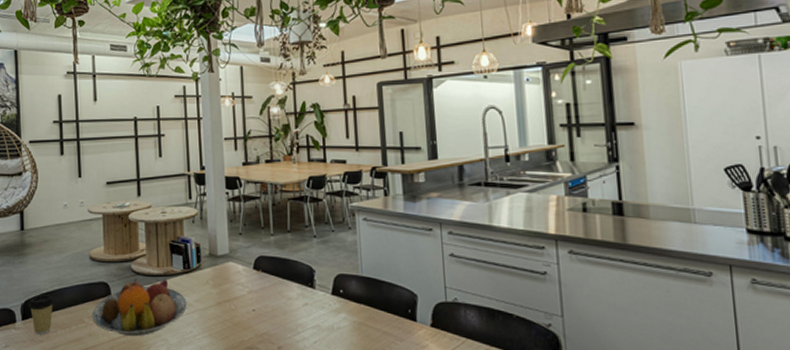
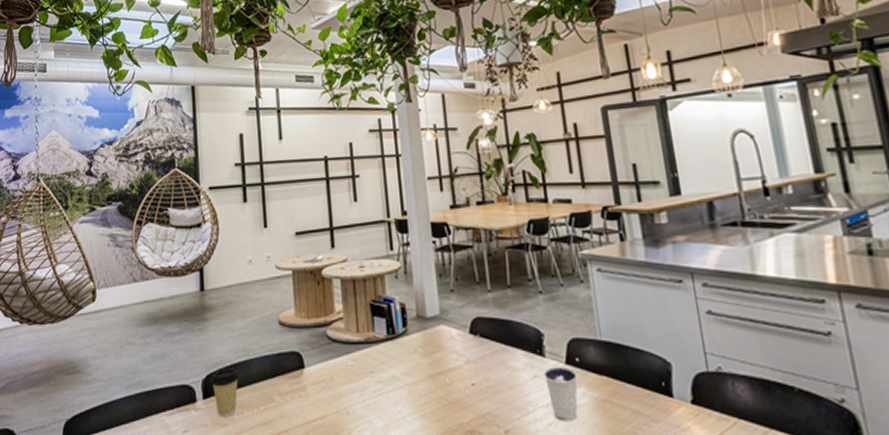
fruit bowl: present [91,278,188,337] -> none [282,346,395,419]
dixie cup: none [313,297,341,341] -> present [544,367,579,423]

